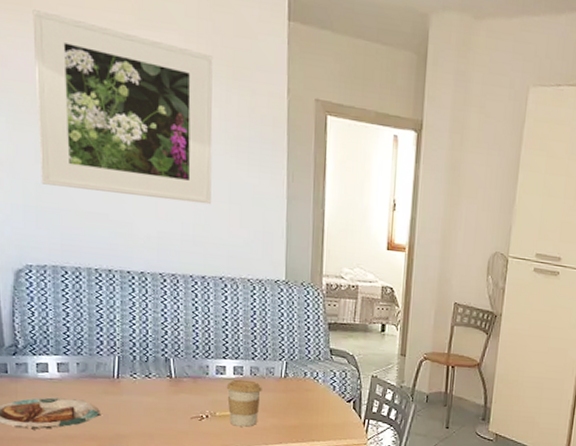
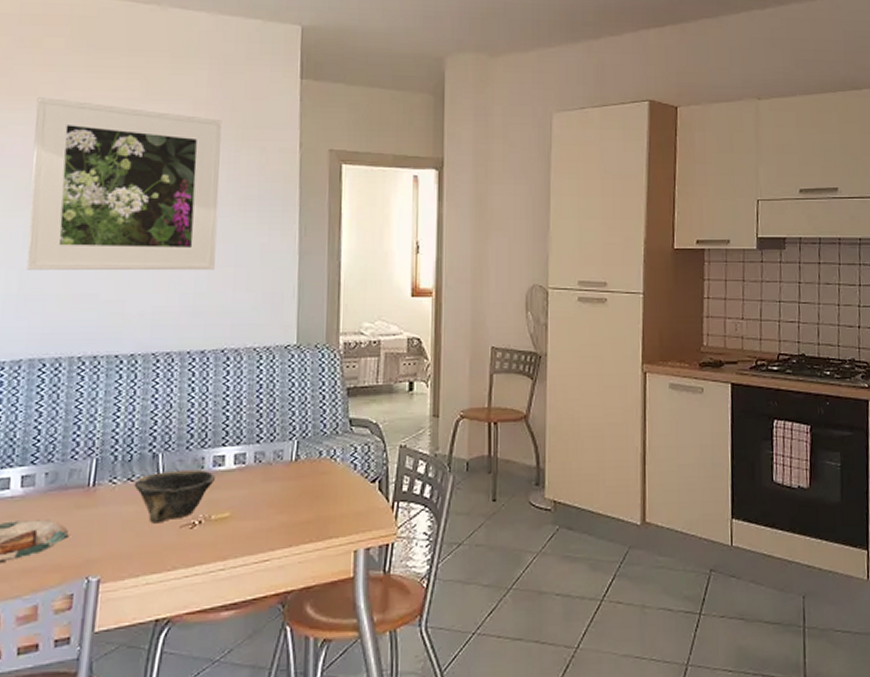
bowl: none [151,373,218,414] -> present [133,469,215,524]
coffee cup: present [226,379,262,427] -> none [225,469,269,531]

